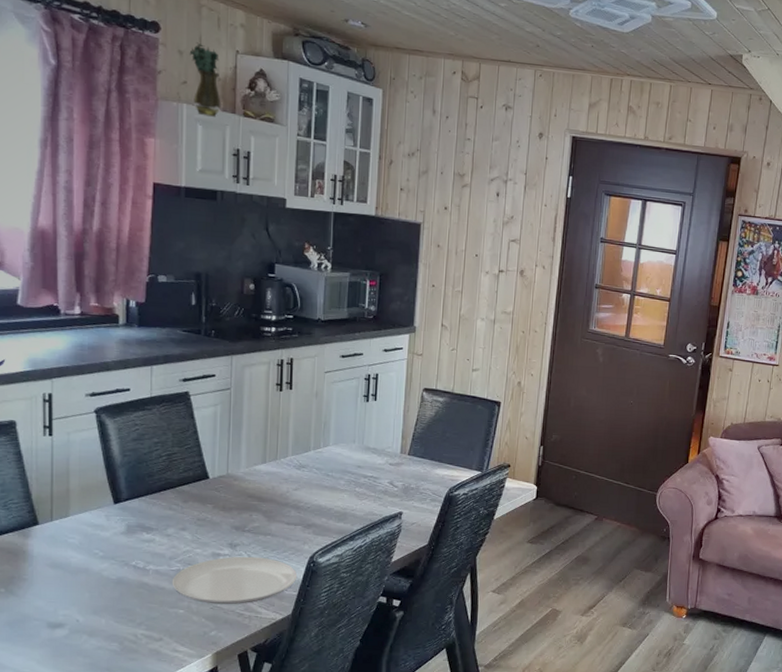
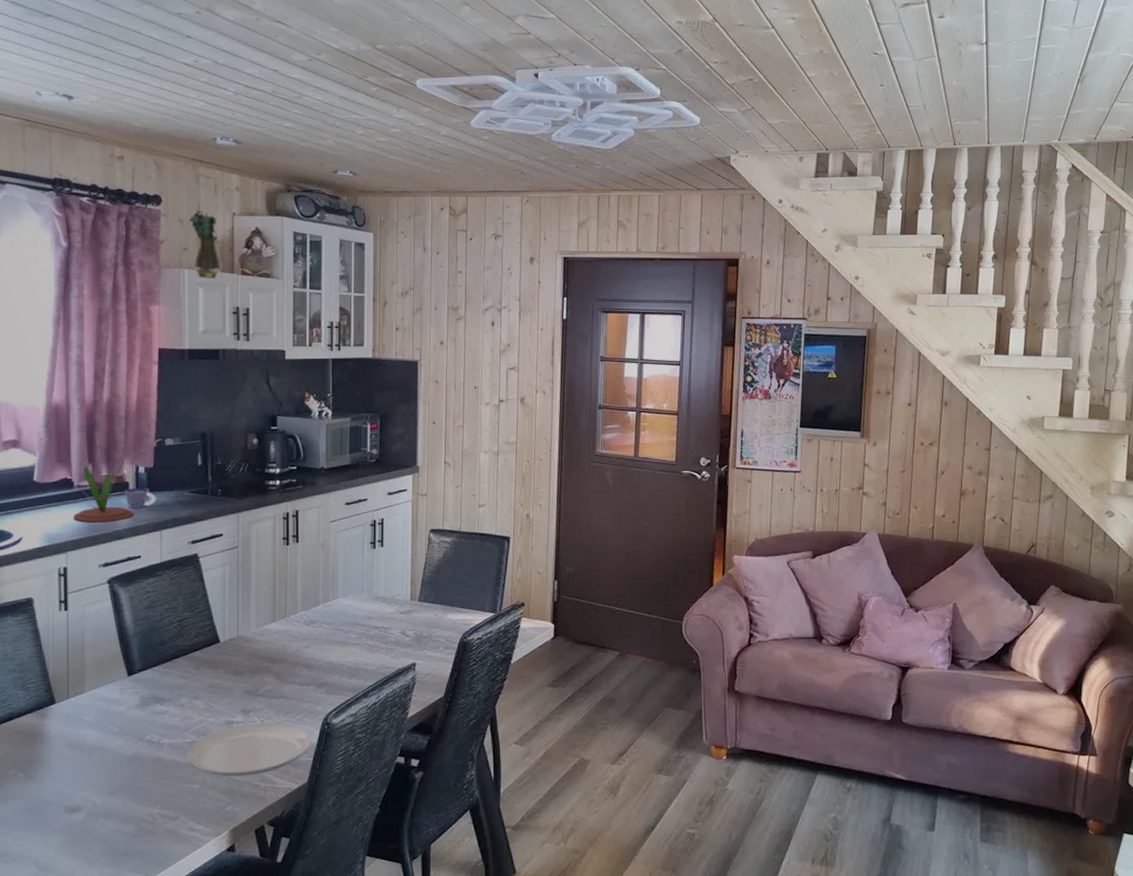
plant: none [60,291,123,353] -> present [74,459,134,523]
cup: none [114,321,147,343] -> present [125,488,156,509]

